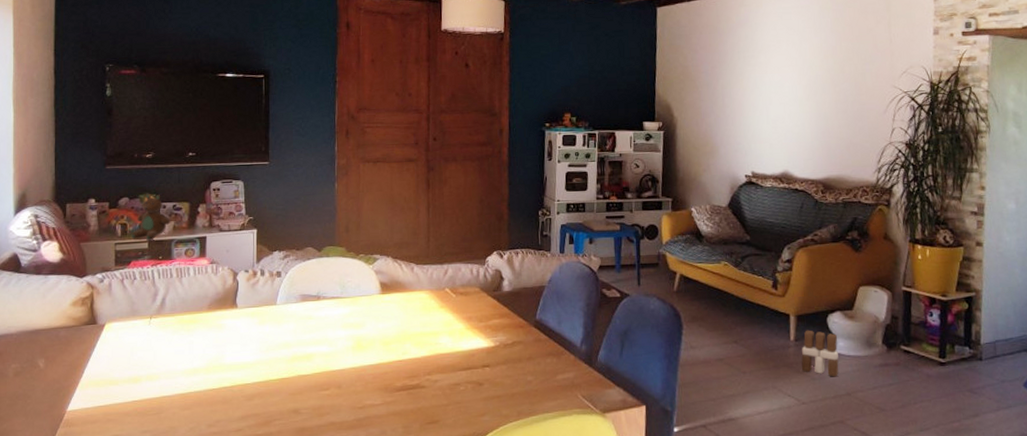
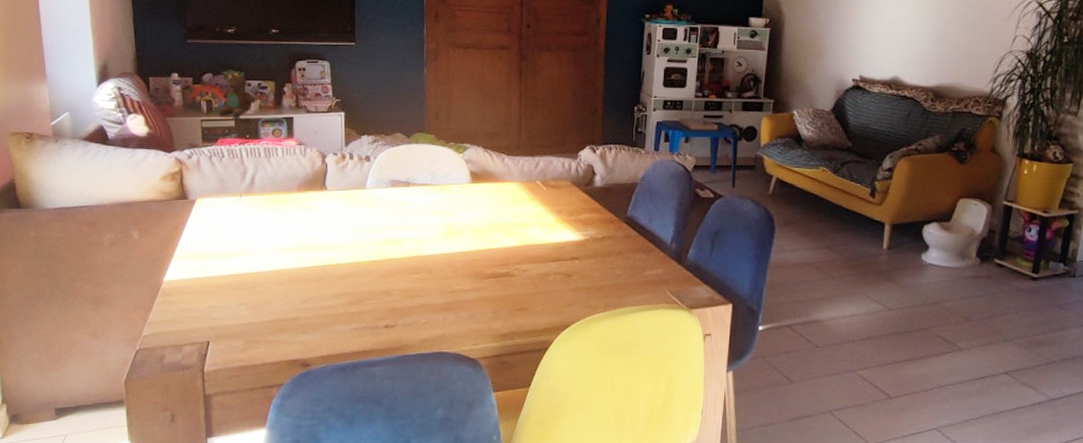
toy blocks: present [801,330,839,377] -> none [891,239,930,286]

